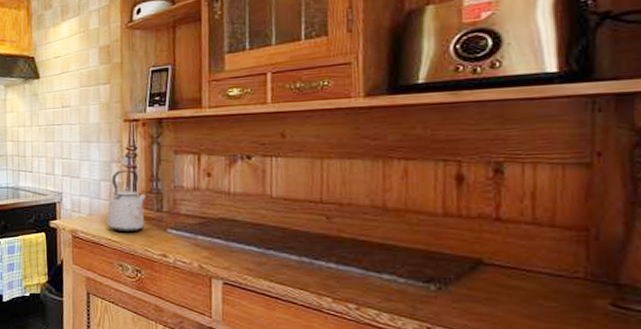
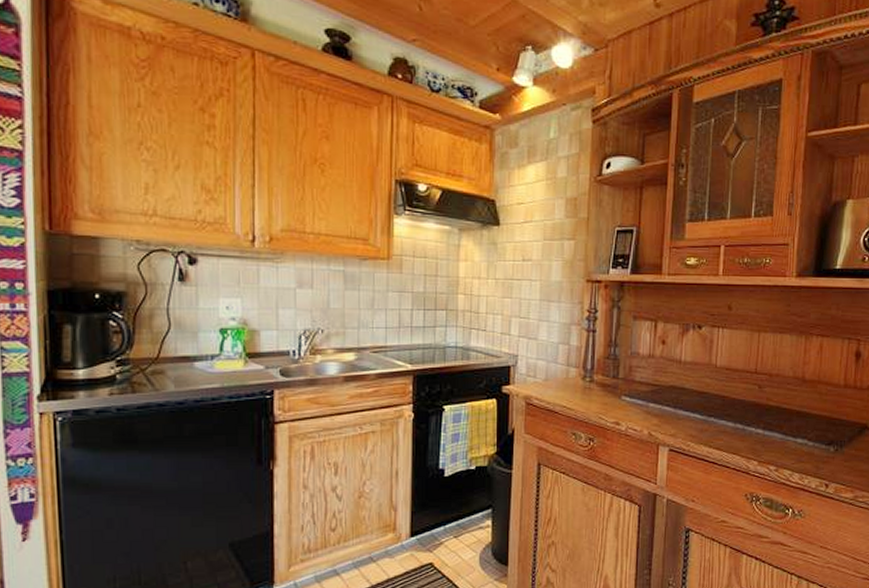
kettle: present [106,170,147,233] -> none [563,333,604,400]

